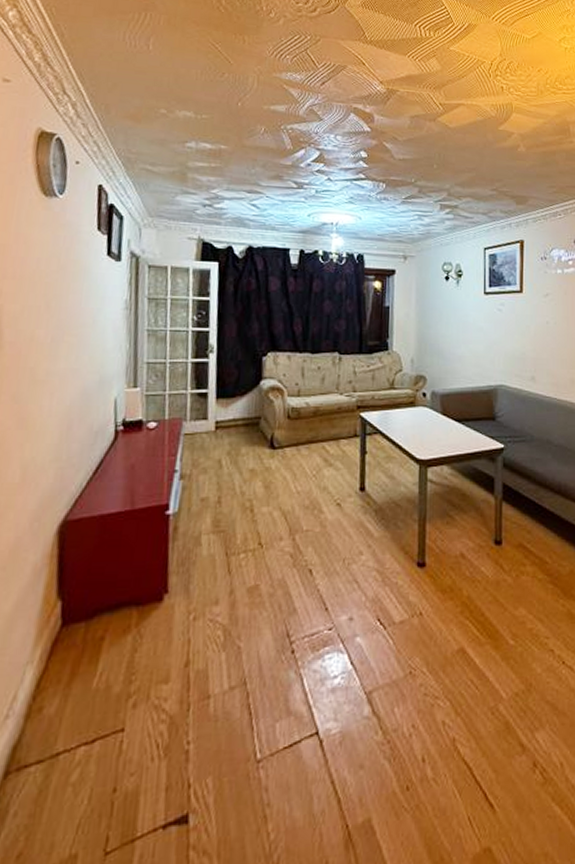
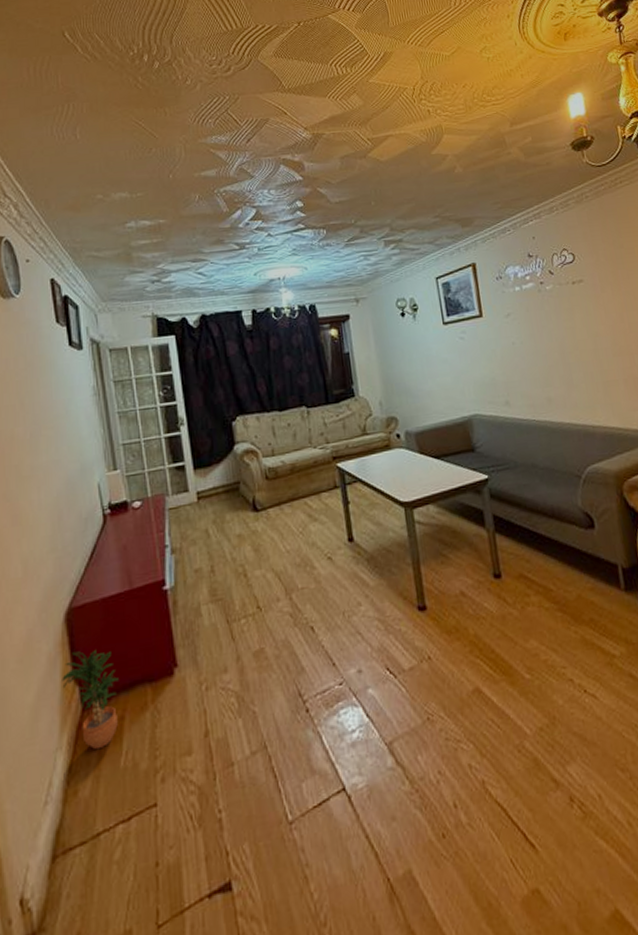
potted plant: none [44,566,105,668] -> present [62,651,119,750]

